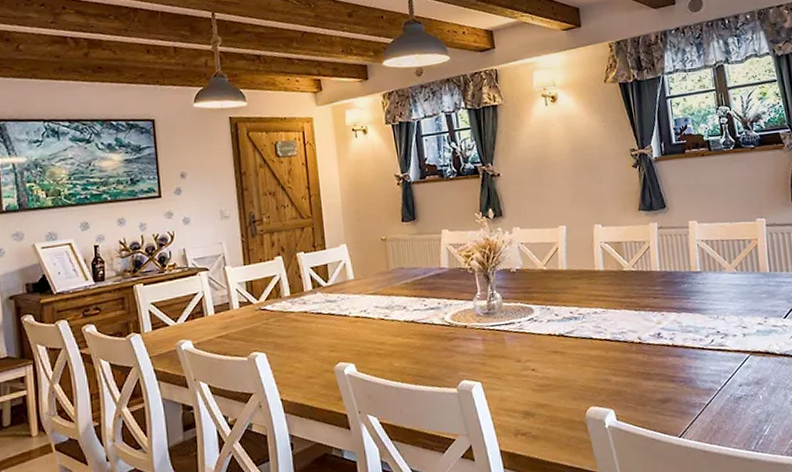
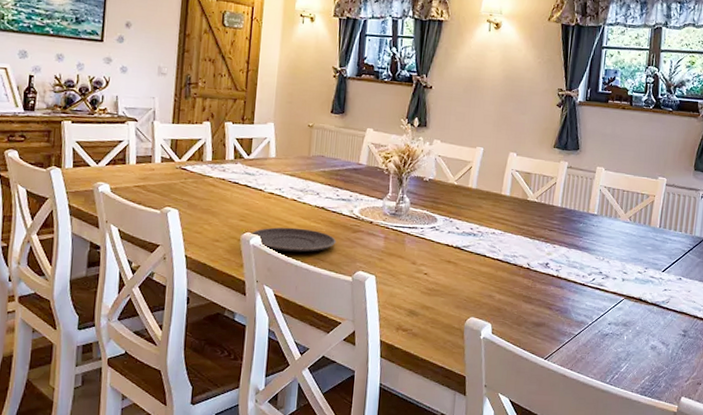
plate: none [342,346,434,375] -> present [249,227,336,252]

